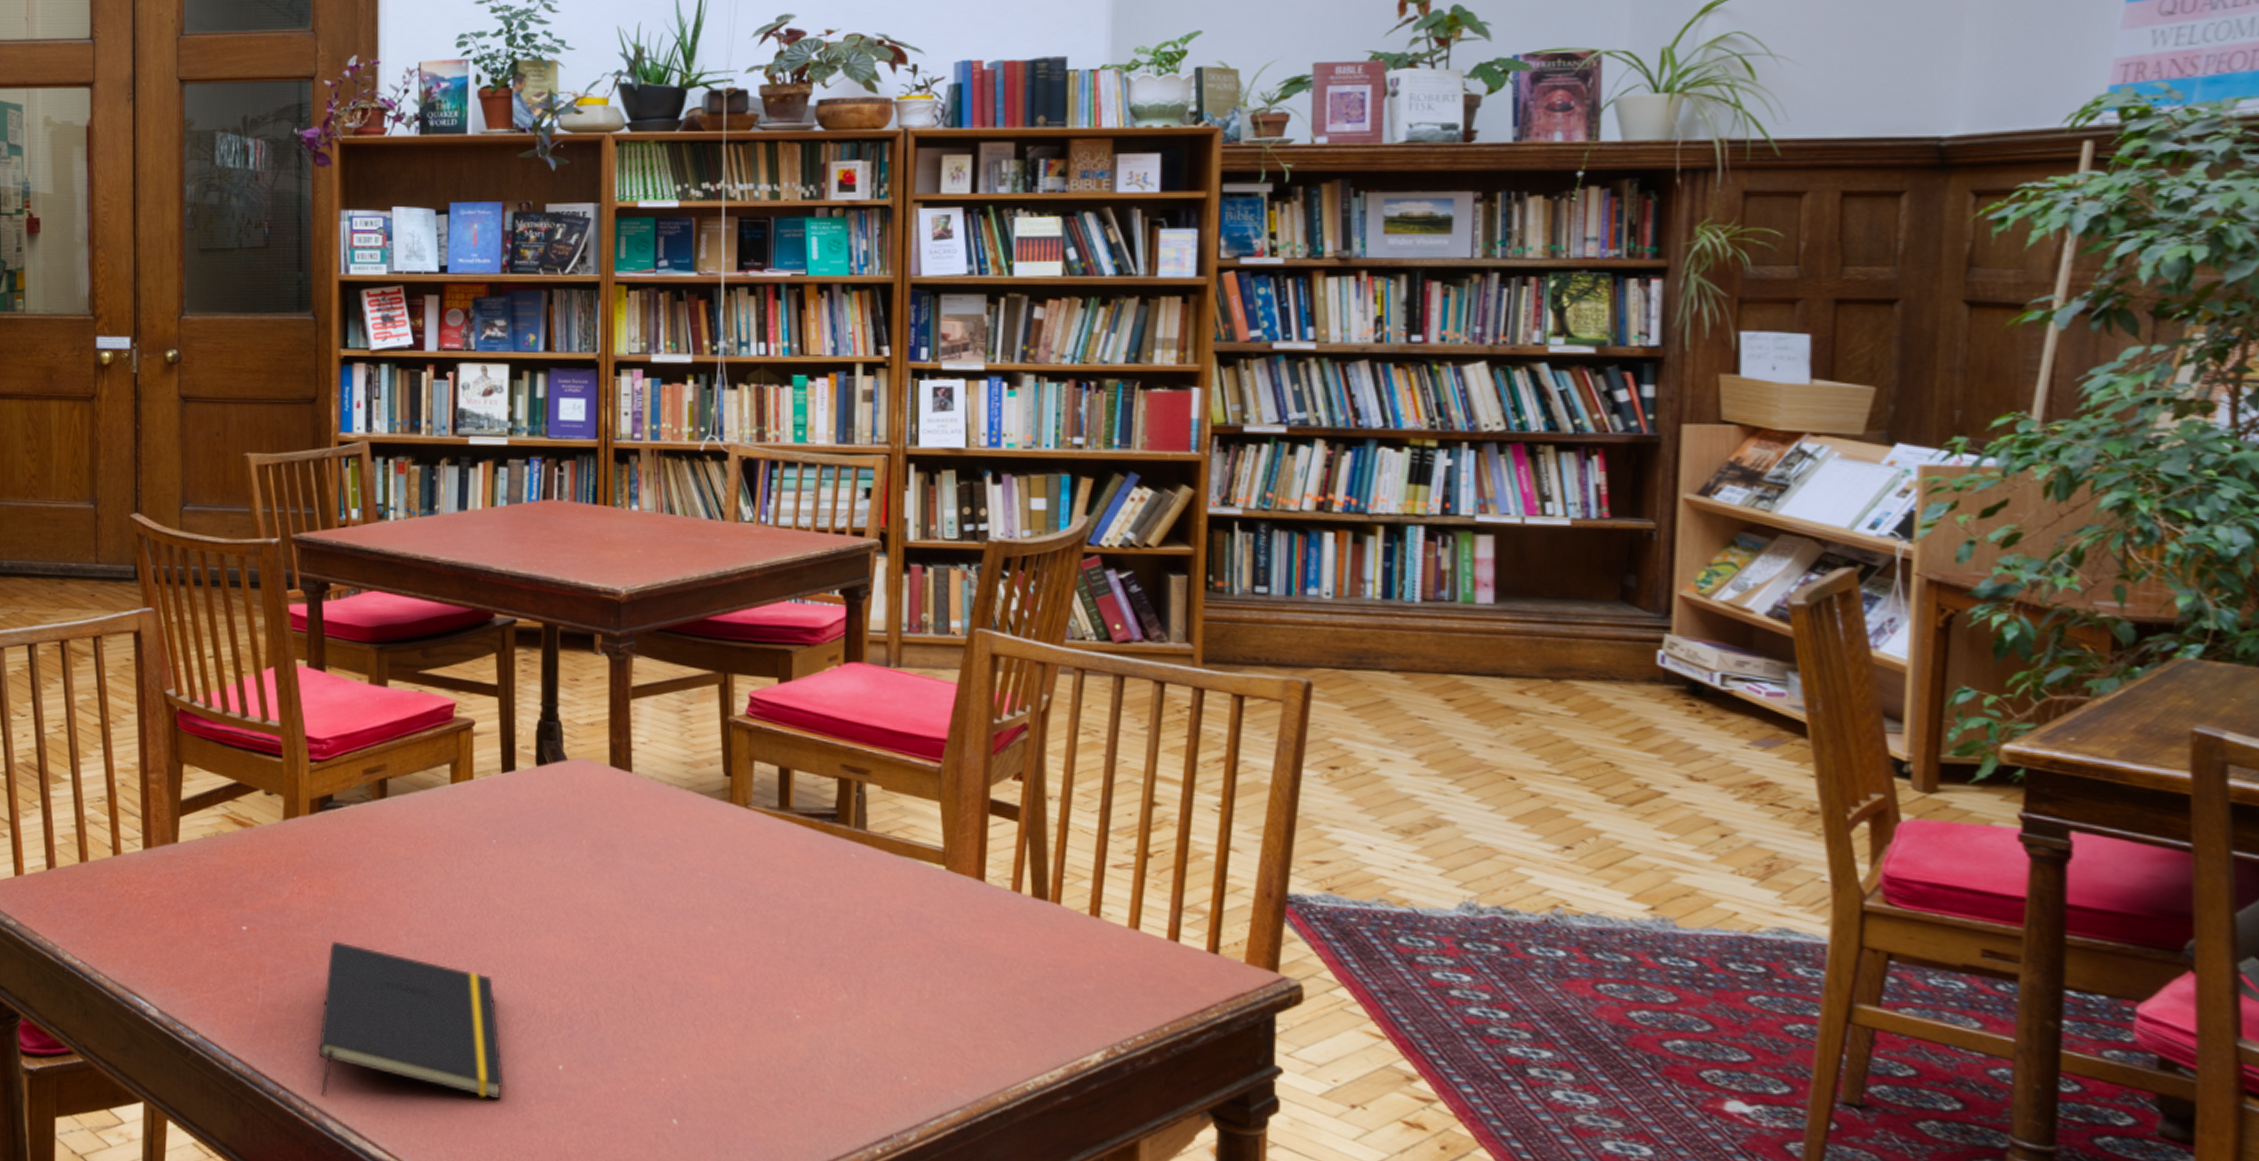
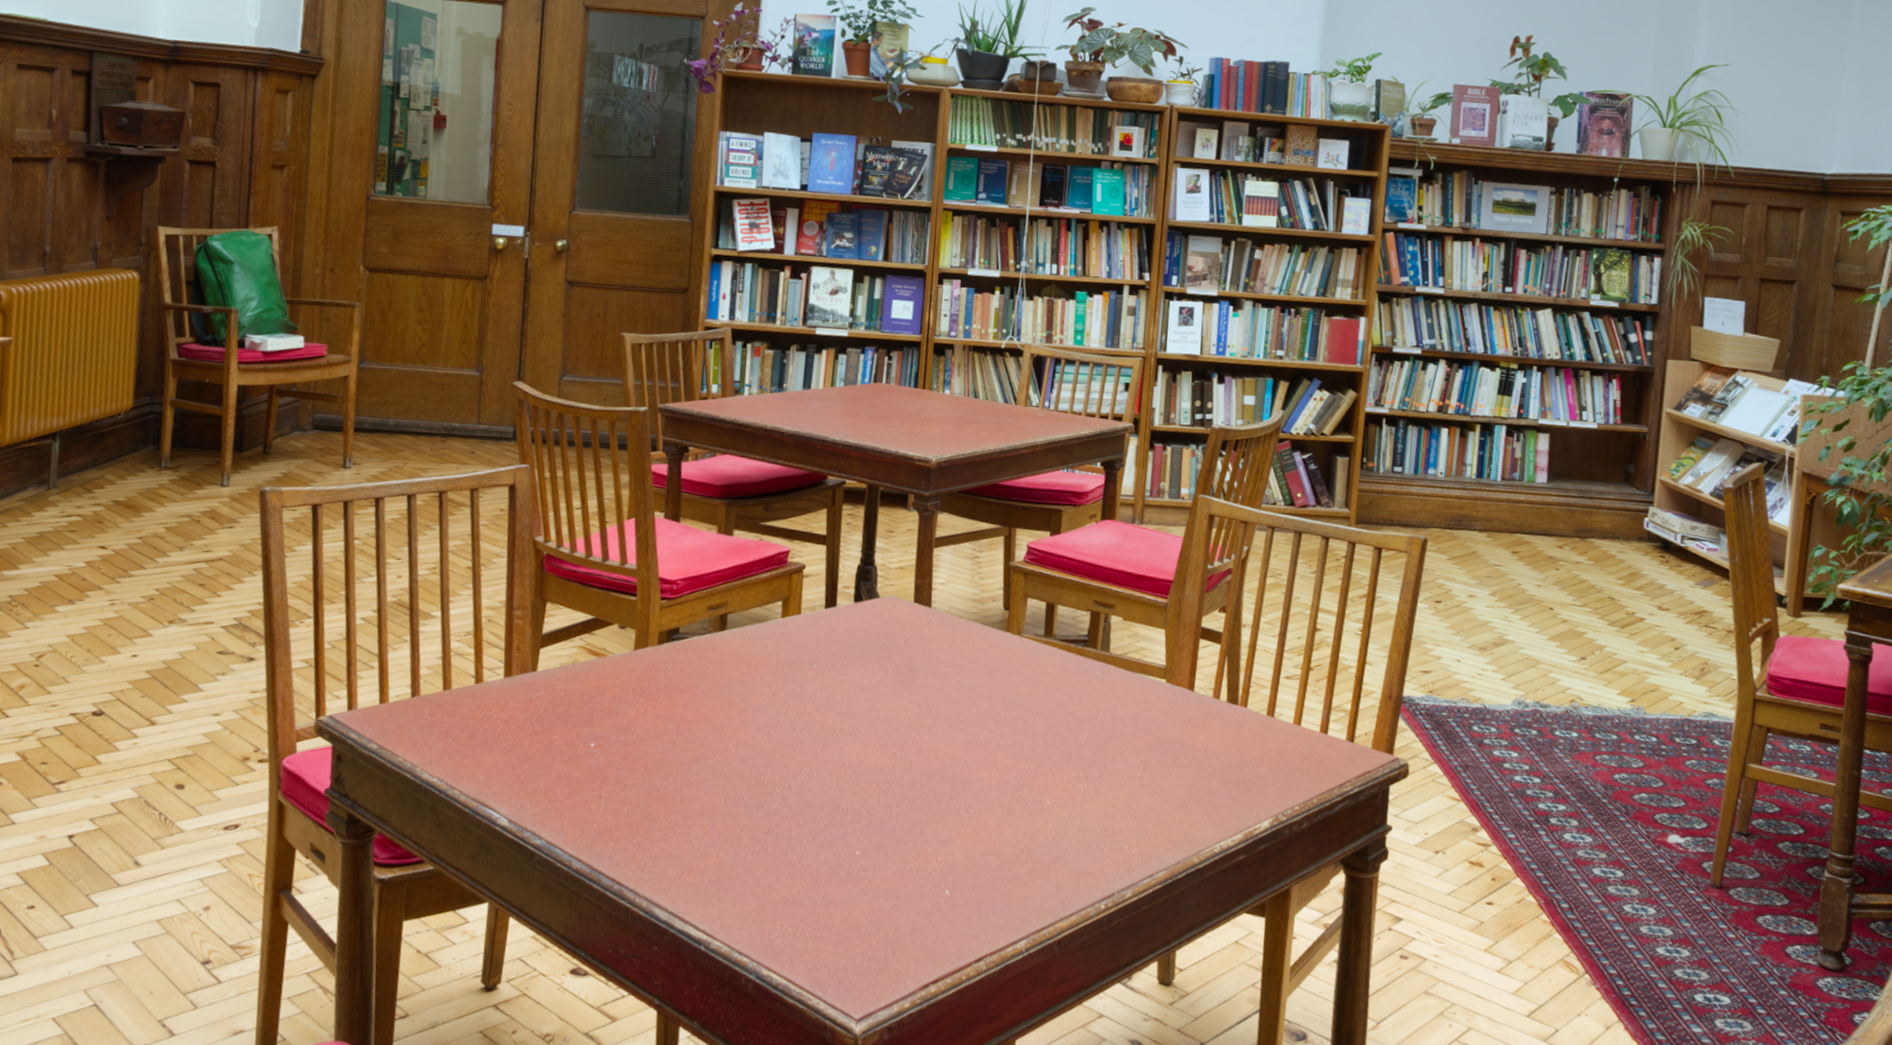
notepad: present [318,940,504,1100] -> none [651,753,810,888]

